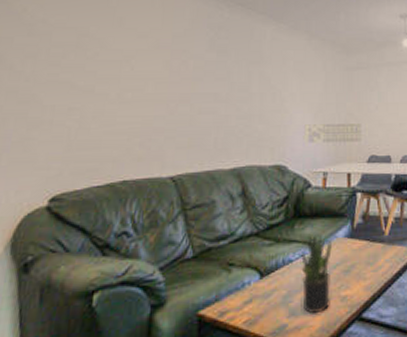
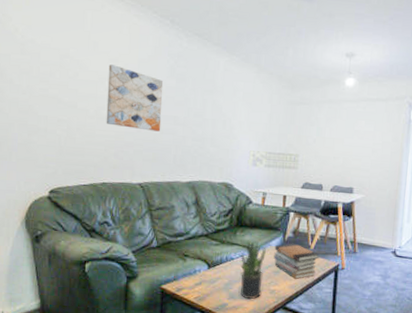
wall art: none [130,41,202,112] -> present [106,64,164,132]
book stack: none [342,230,396,277] -> present [274,243,319,279]

